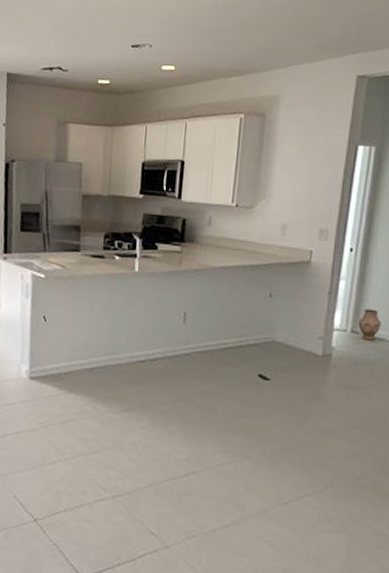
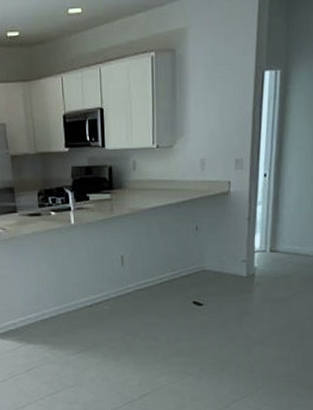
vase: present [358,309,382,341] -> none [276,228,296,257]

